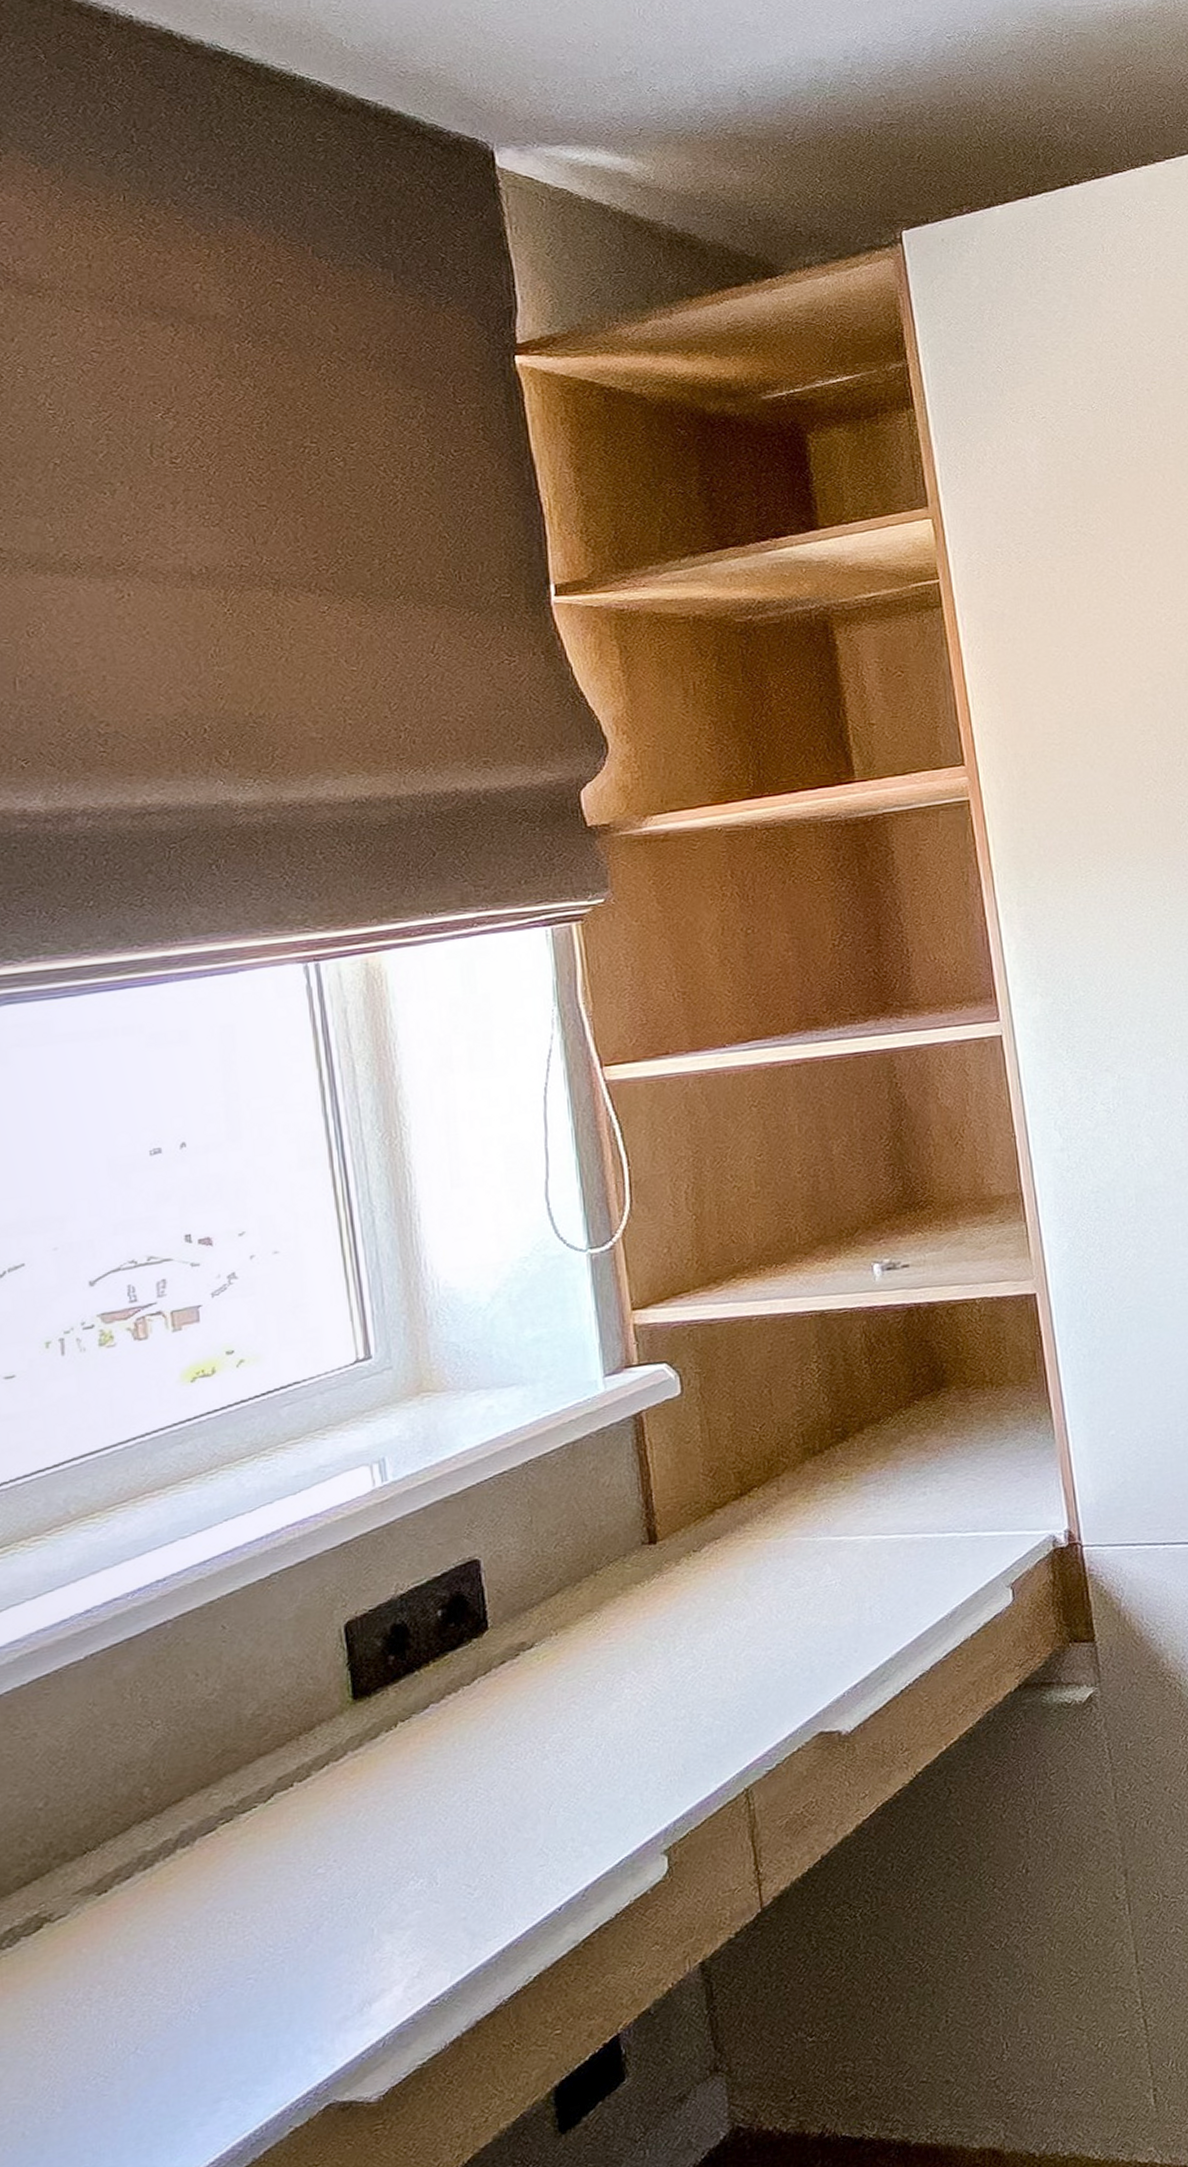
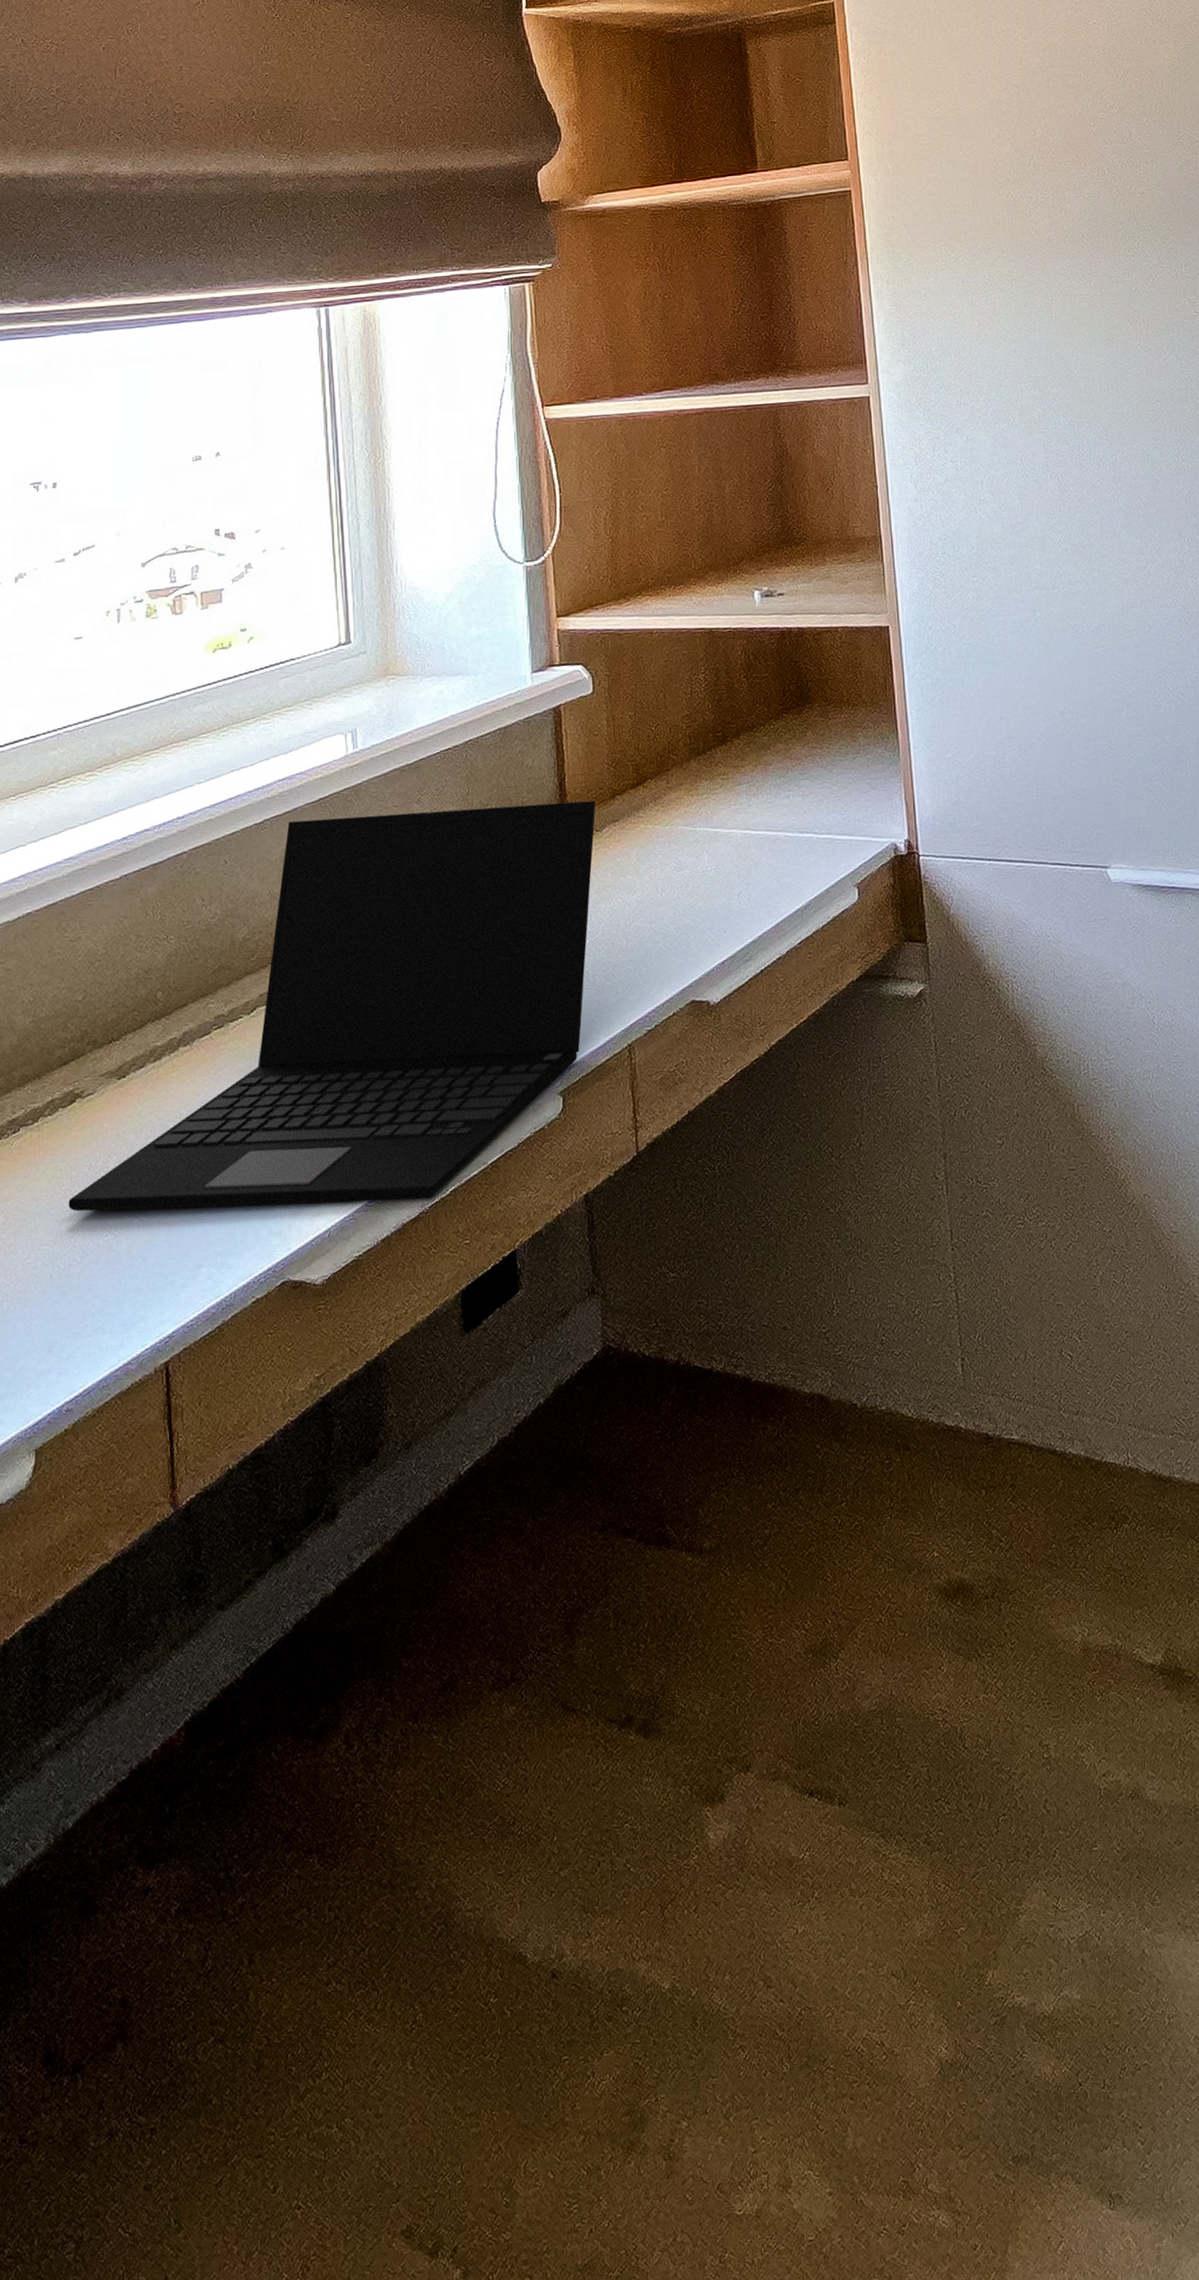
laptop: none [41,1517,692,2056] -> present [68,800,596,1212]

